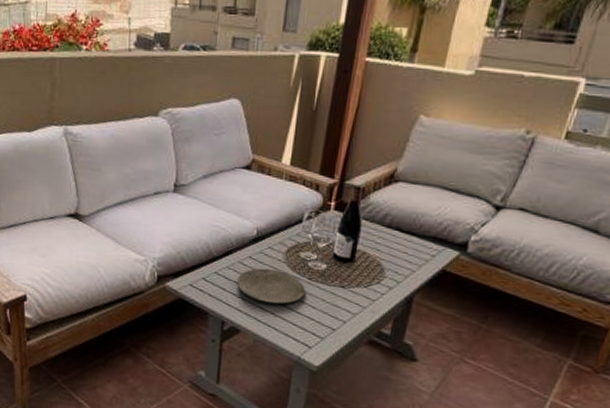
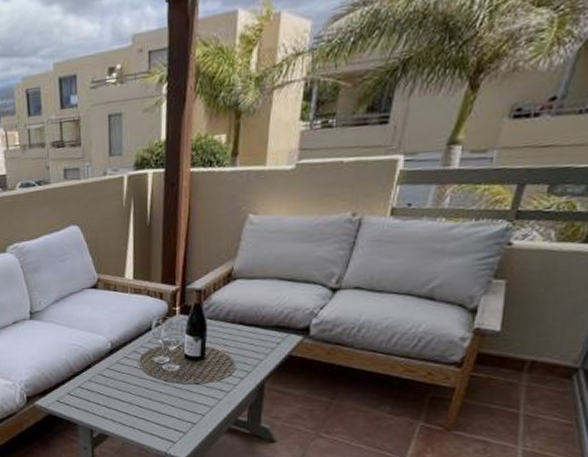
plate: present [237,268,306,305] -> none [99,376,163,408]

